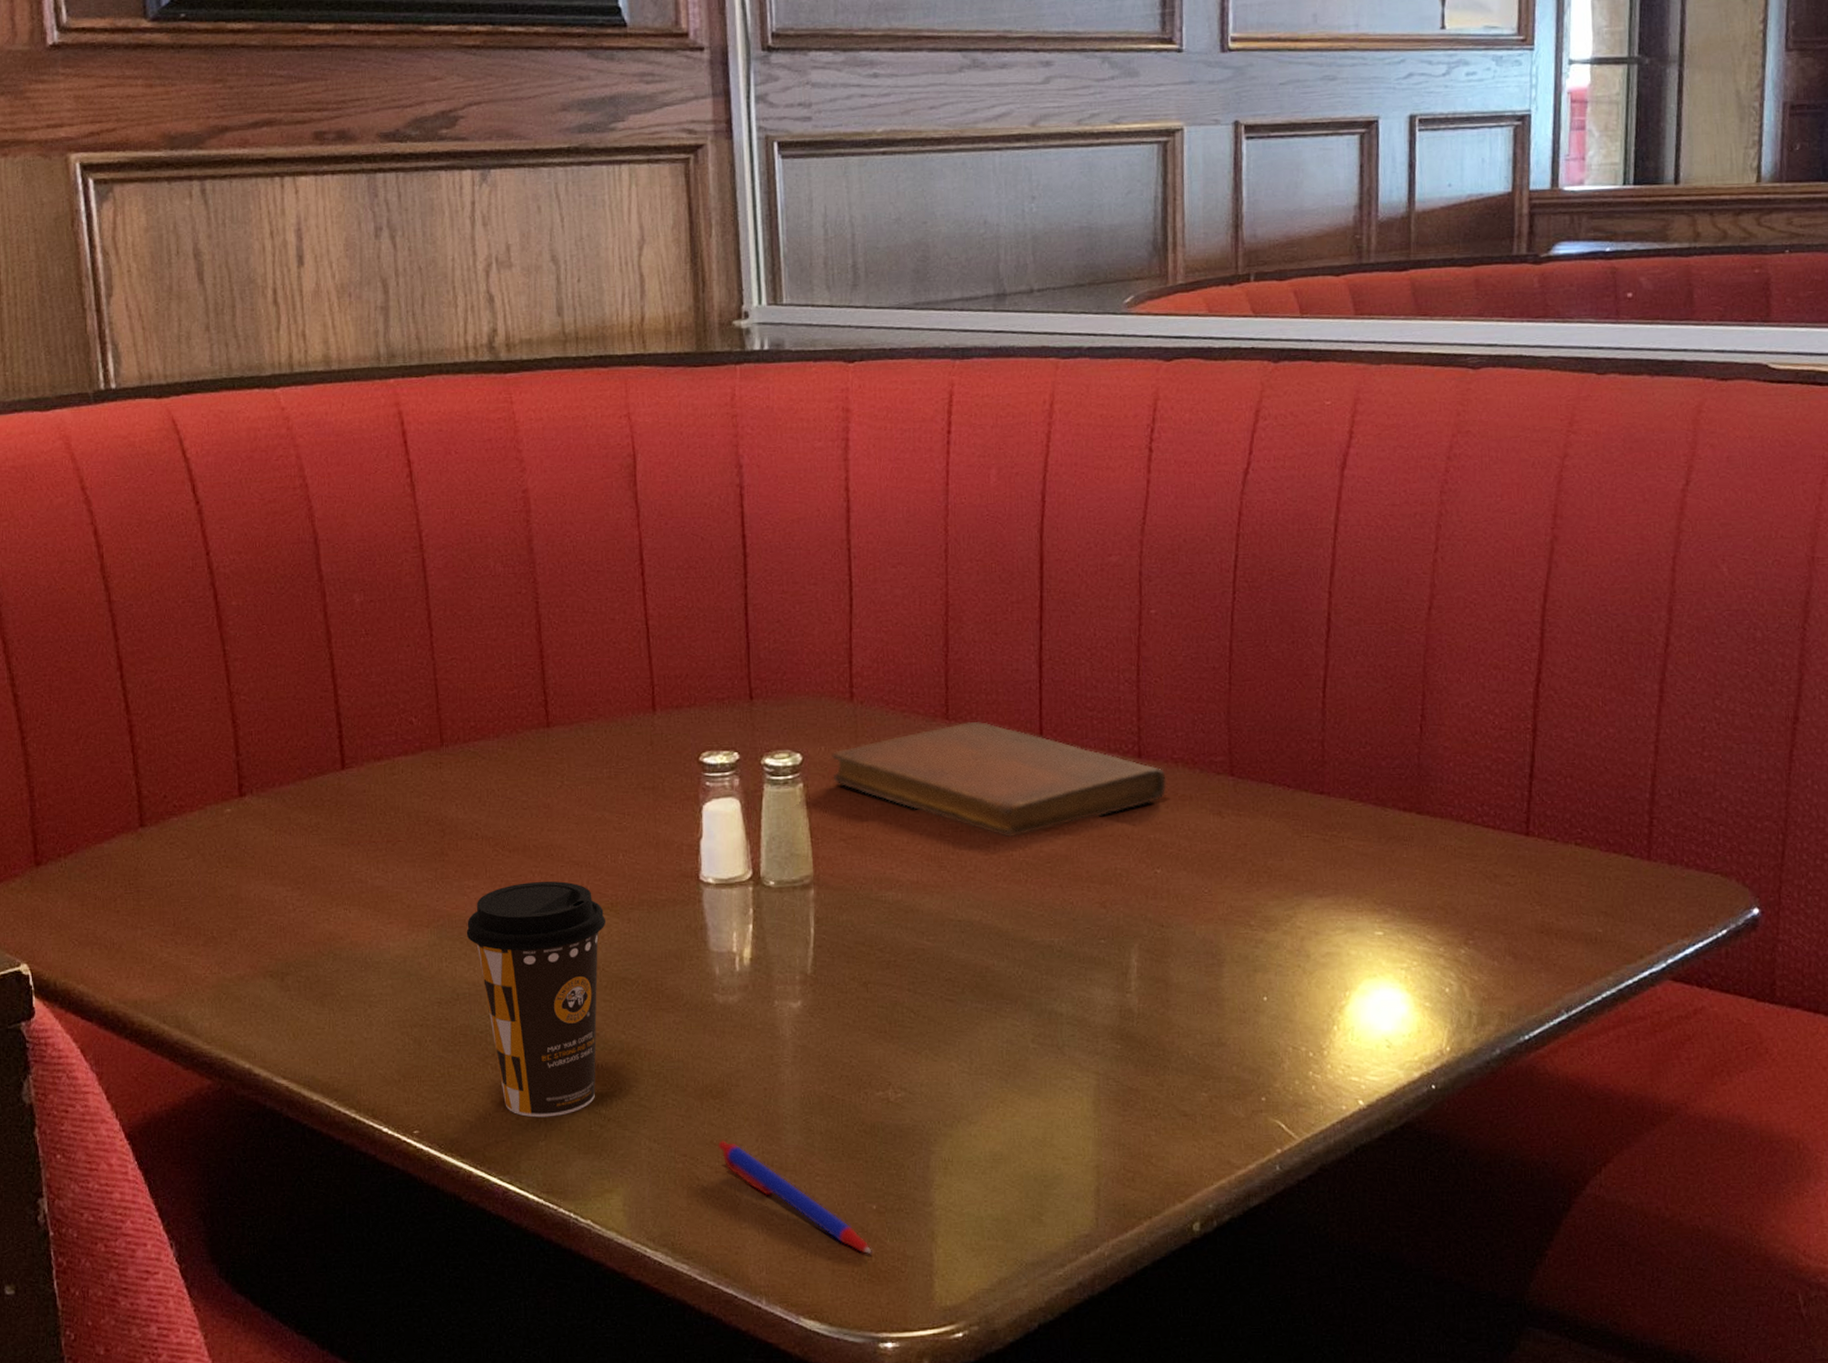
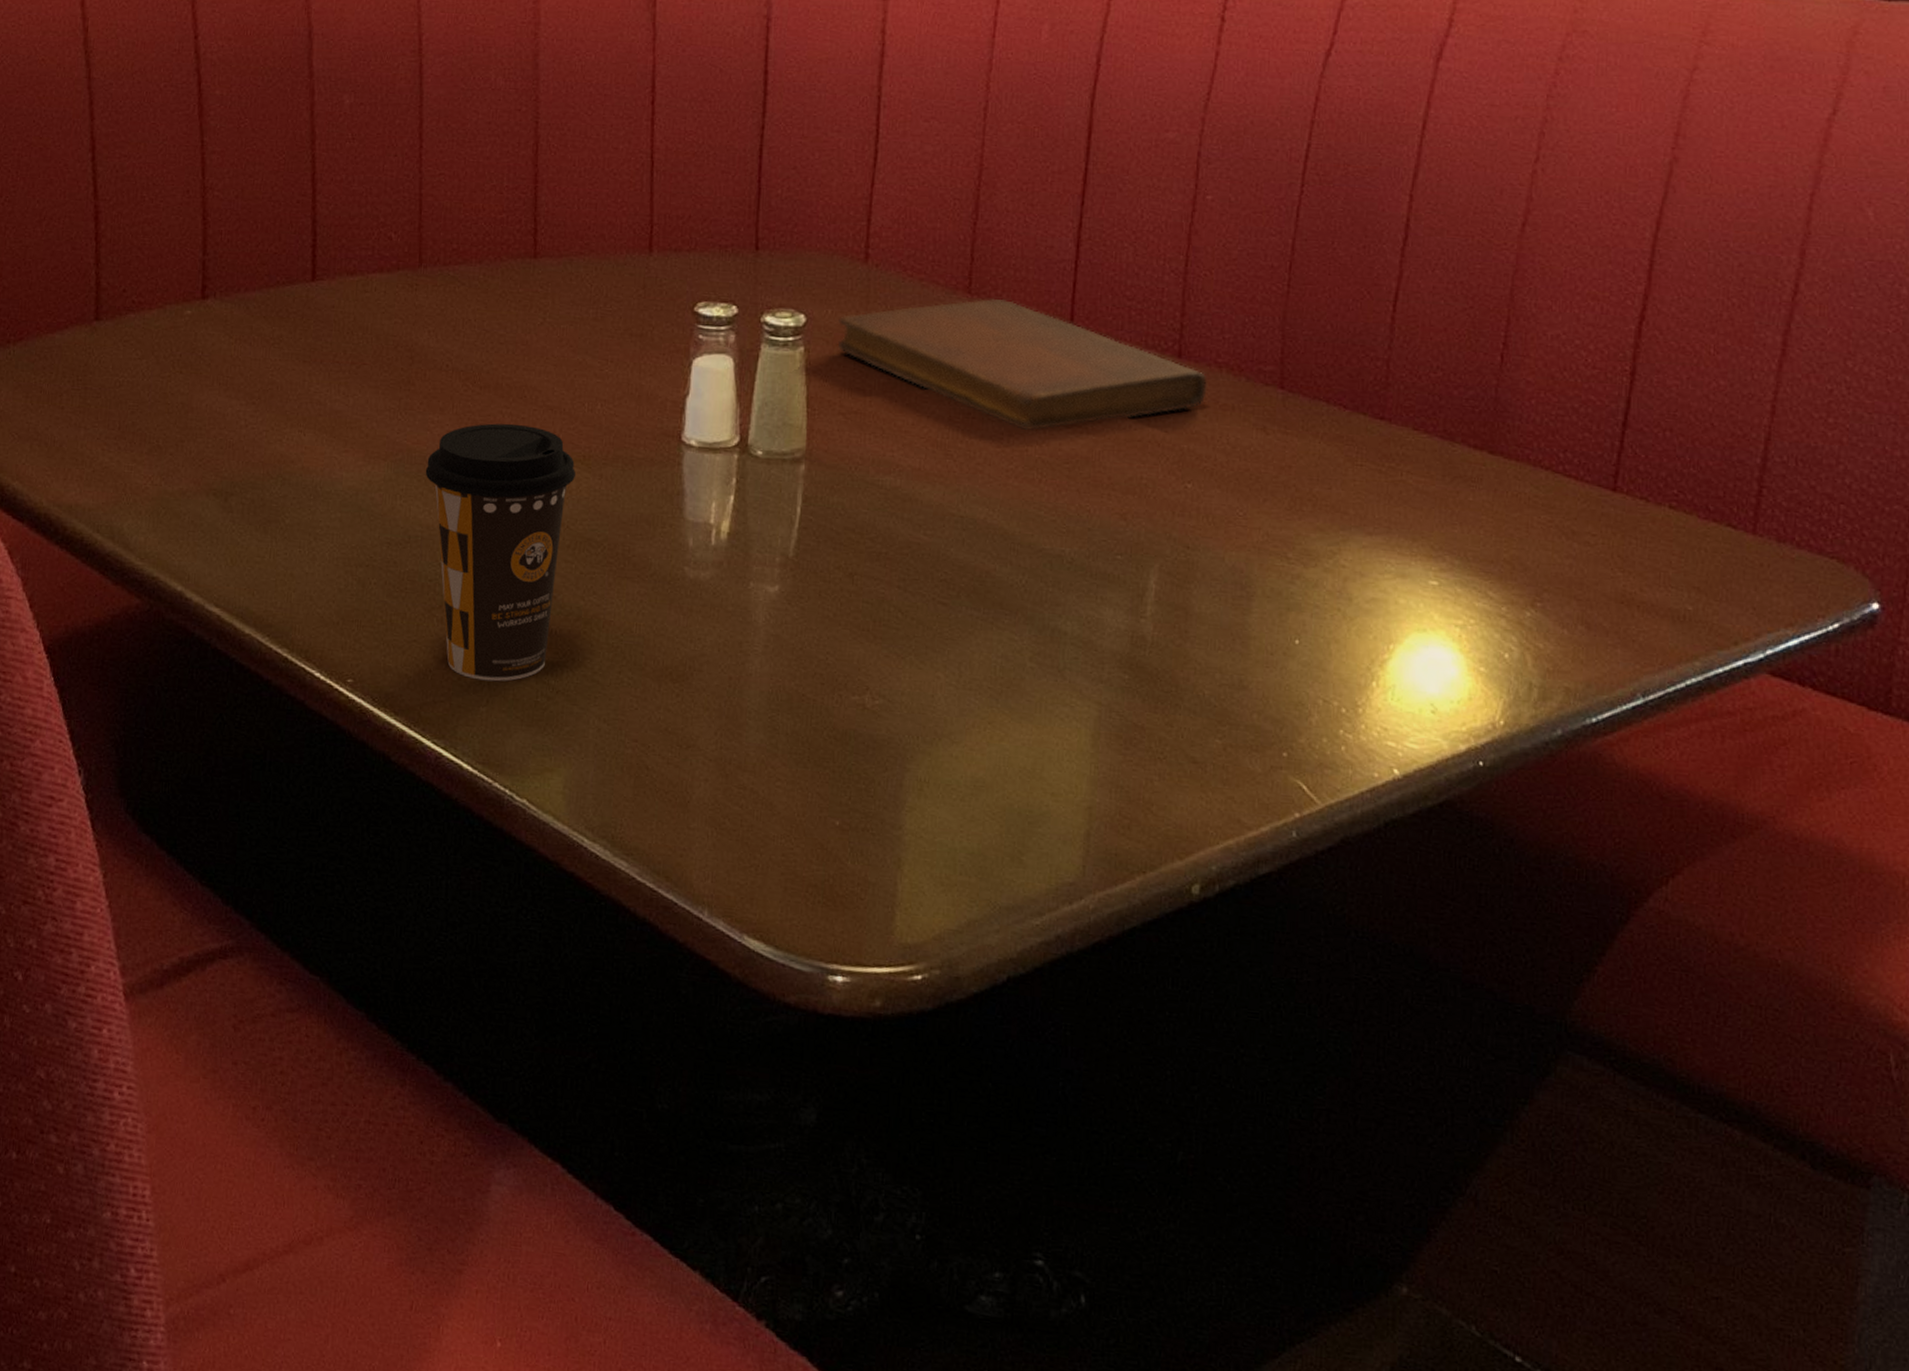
pen: present [718,1140,872,1254] -> none [673,729,831,874]

